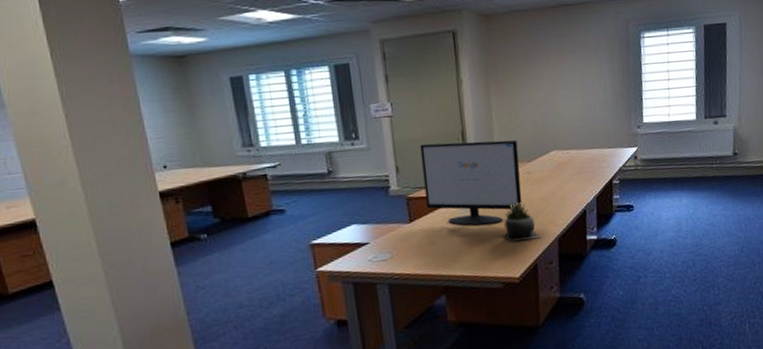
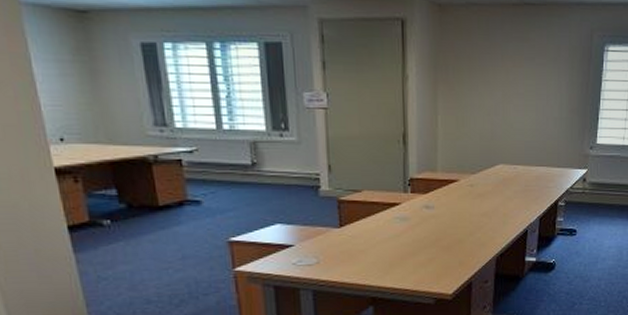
computer monitor: present [420,140,523,226] -> none [356,143,463,237]
succulent plant: present [503,202,541,242] -> none [438,216,478,258]

